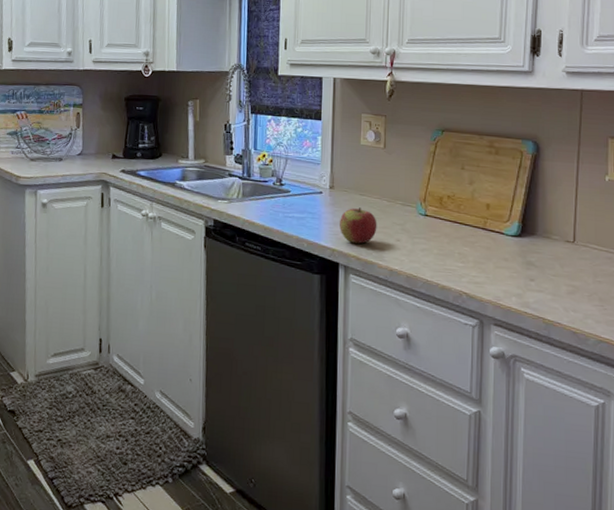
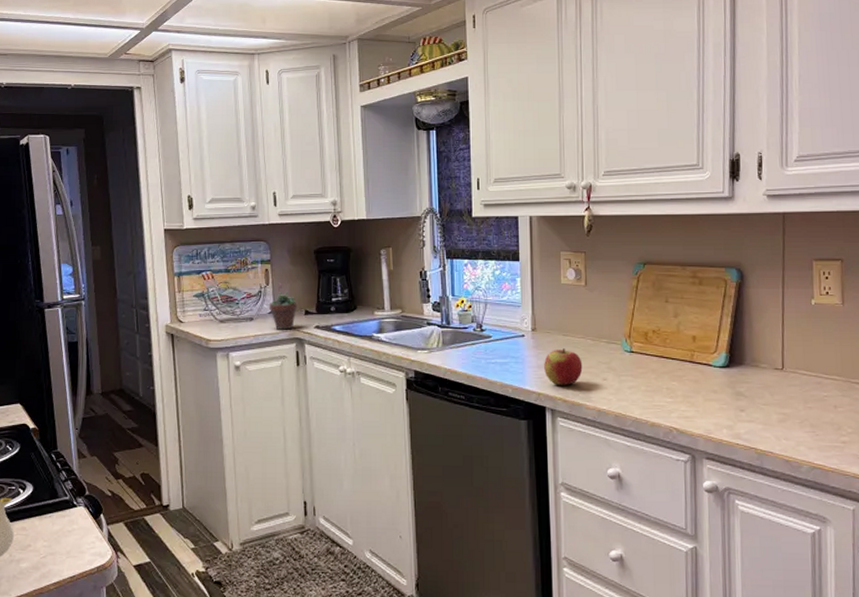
succulent plant: none [78,126,106,172] -> present [268,282,298,330]

